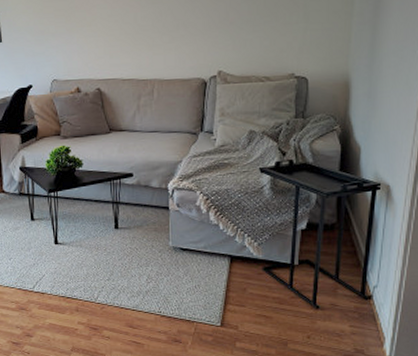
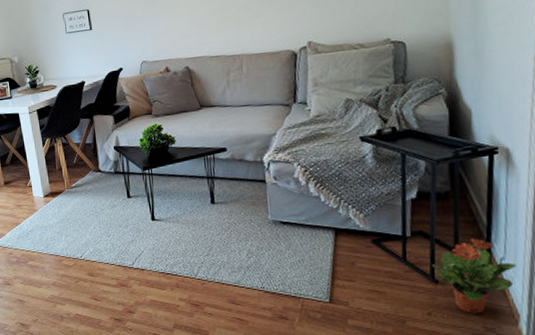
potted plant: none [315,267,387,337] -> present [432,238,518,314]

